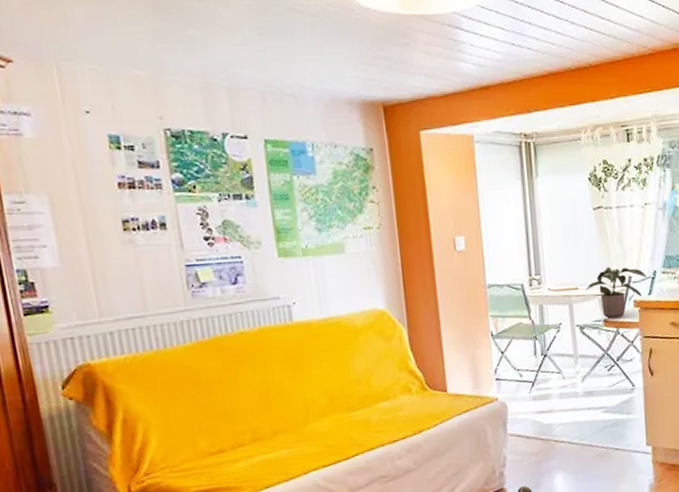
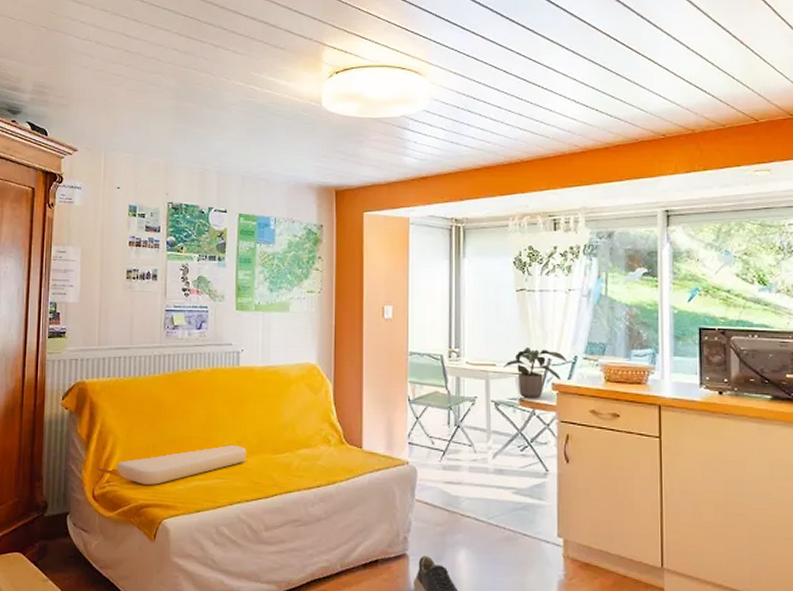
cushion: none [128,408,317,471] -> present [97,443,246,485]

